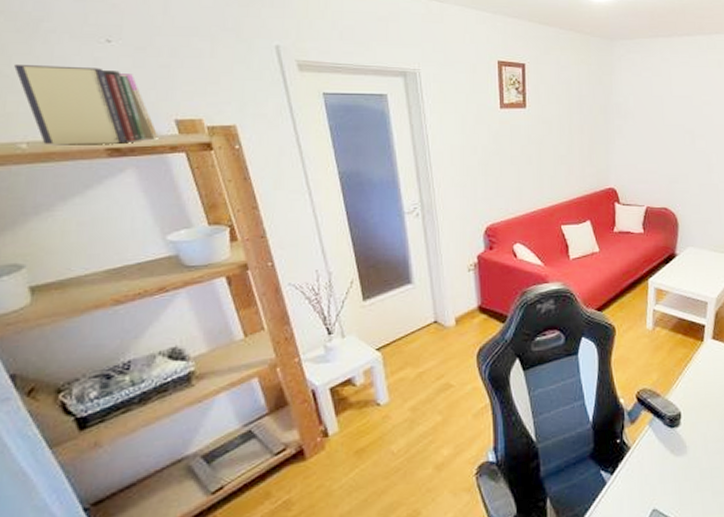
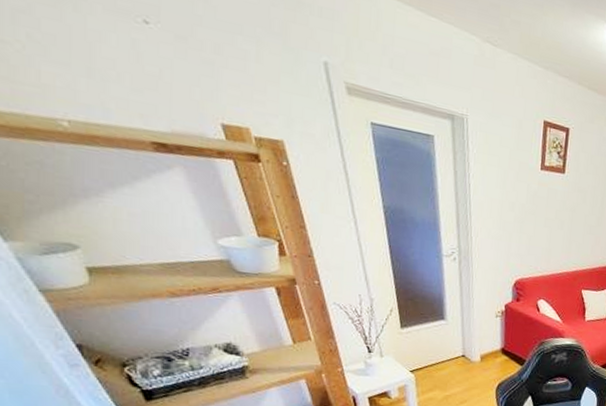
books: present [14,64,159,145] -> none [45,29,205,142]

